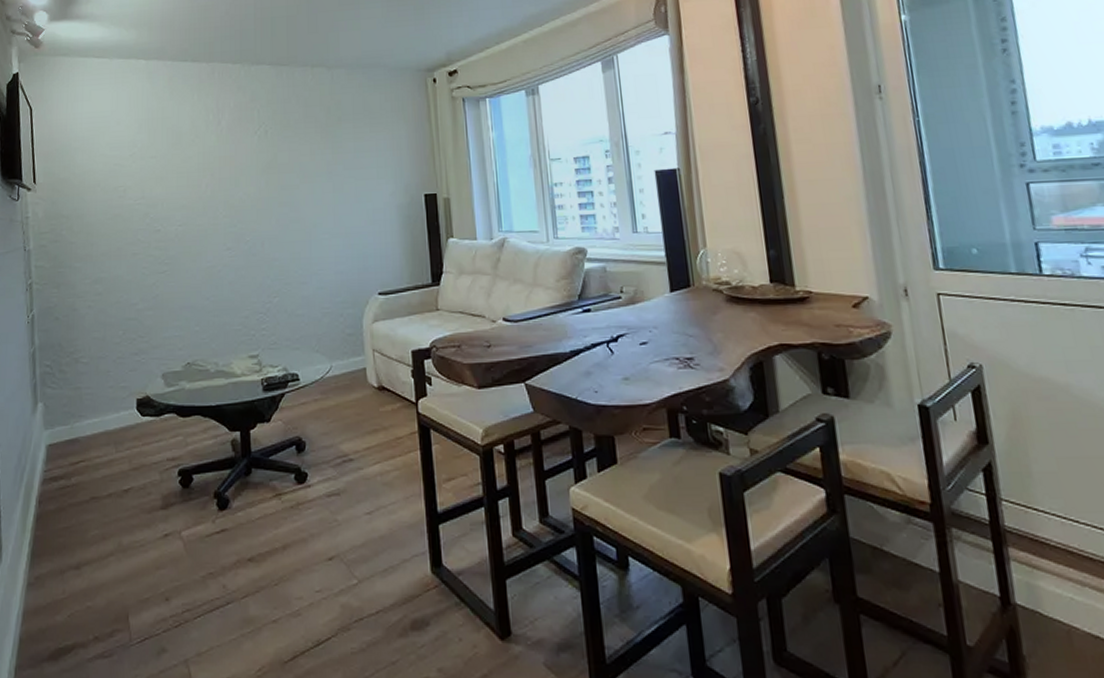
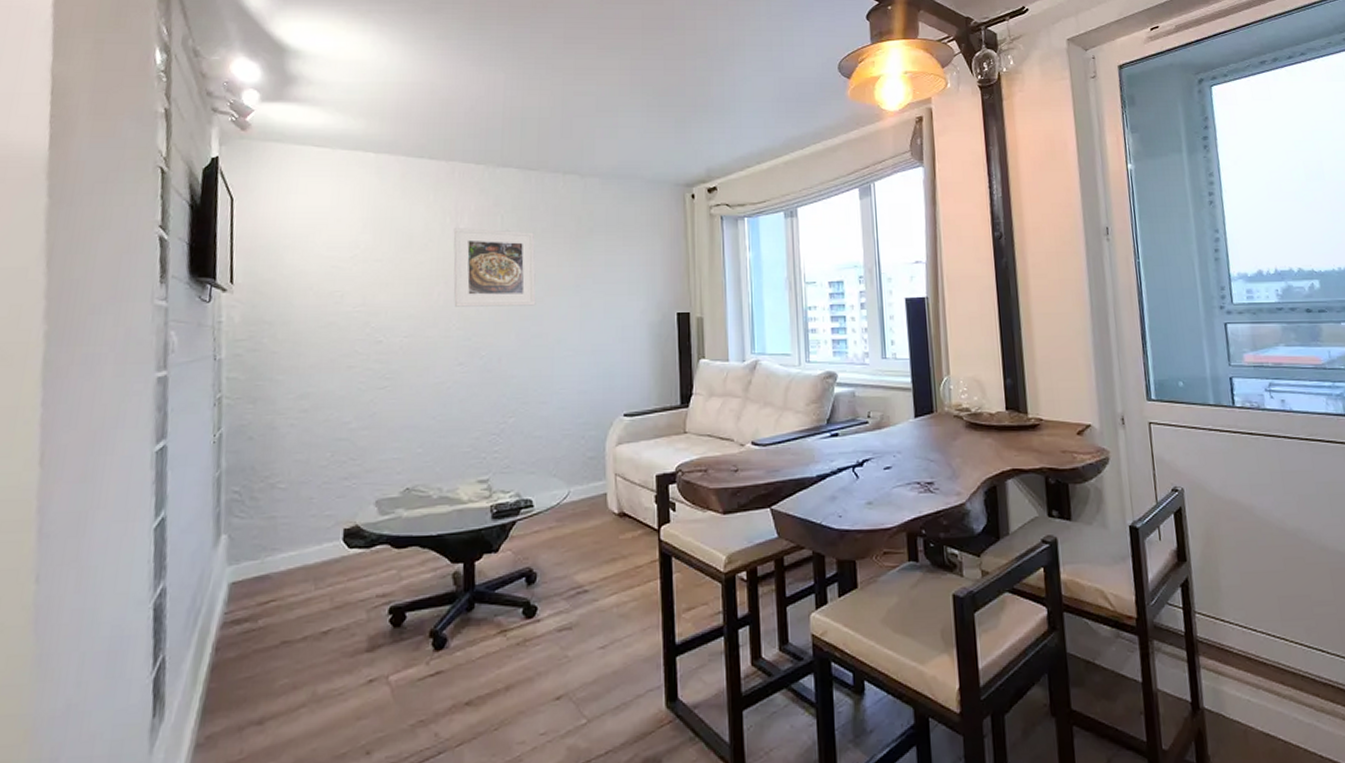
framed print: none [216,123,293,197] -> present [453,228,536,307]

